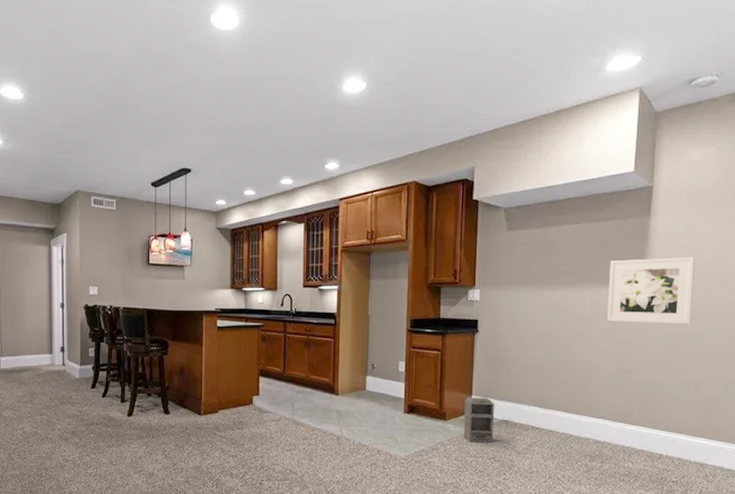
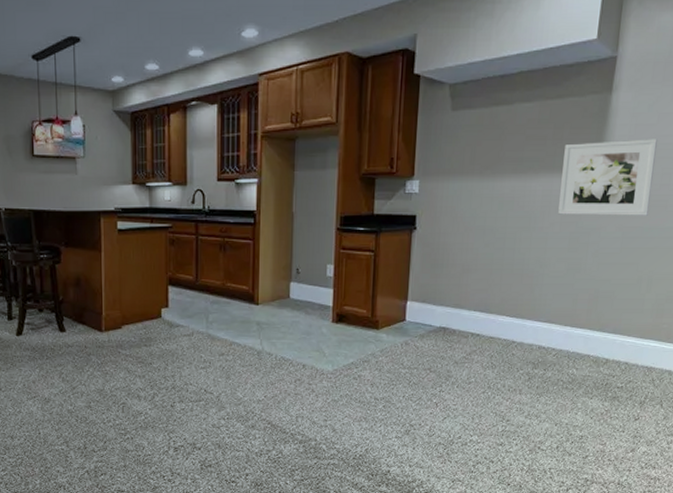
speaker: present [463,397,495,443] -> none [397,303,433,352]

